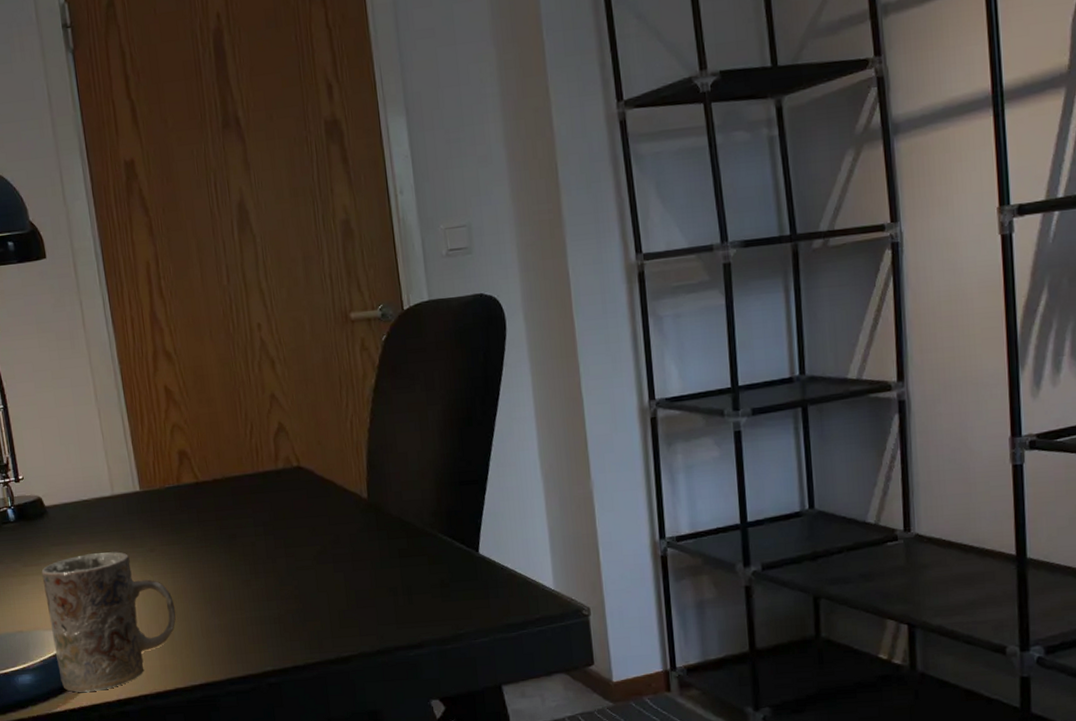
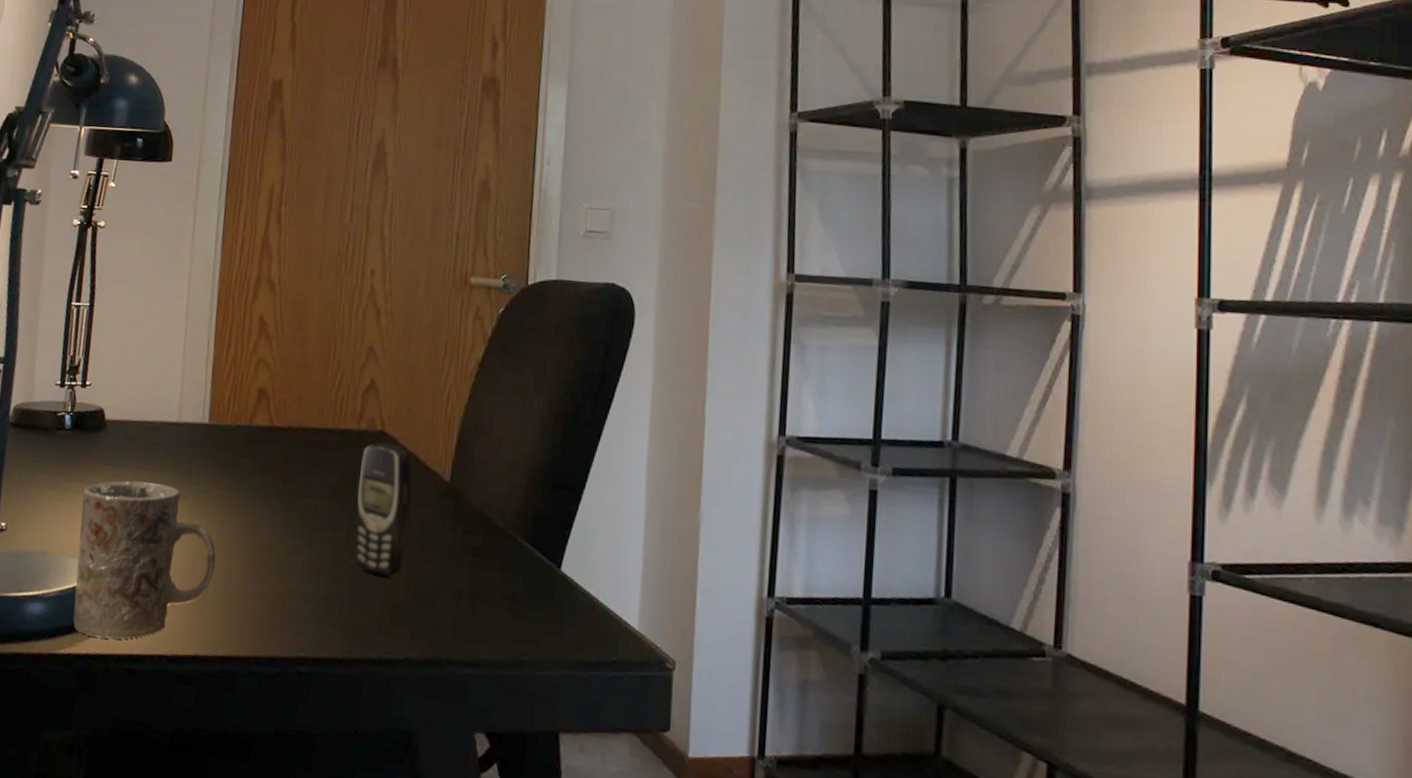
mobile phone: none [285,475,341,590] -> present [355,442,412,577]

